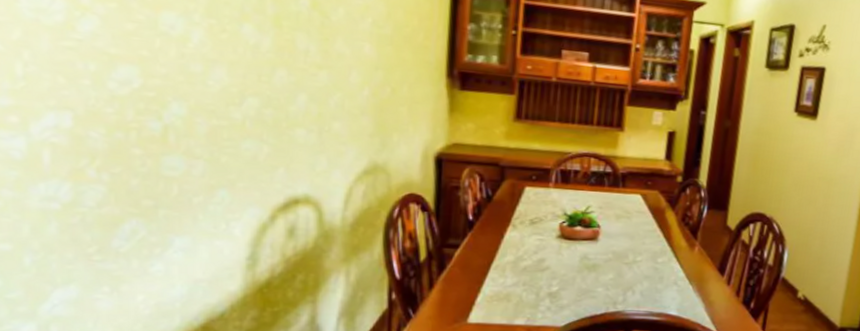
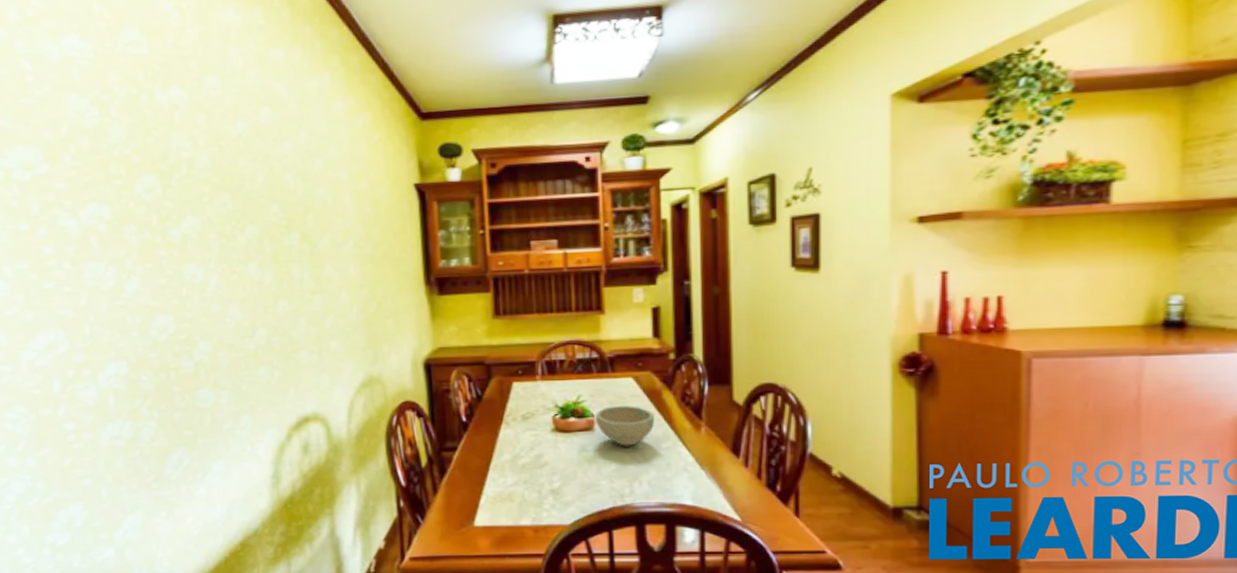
bowl: none [601,219,656,258] -> present [596,406,655,446]

